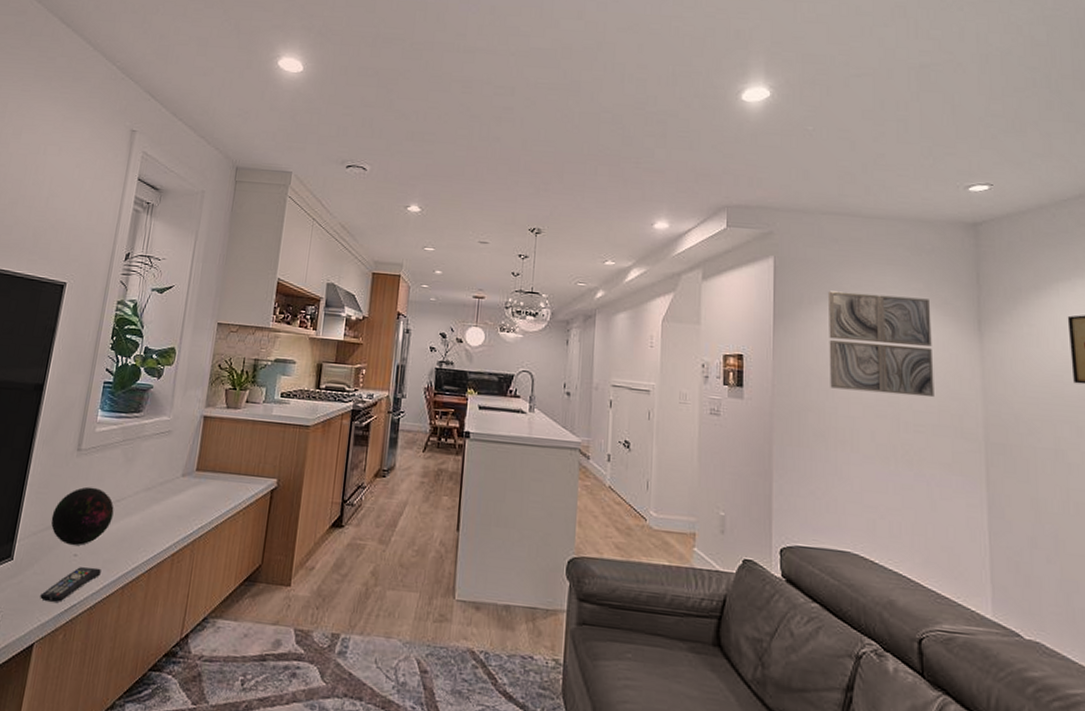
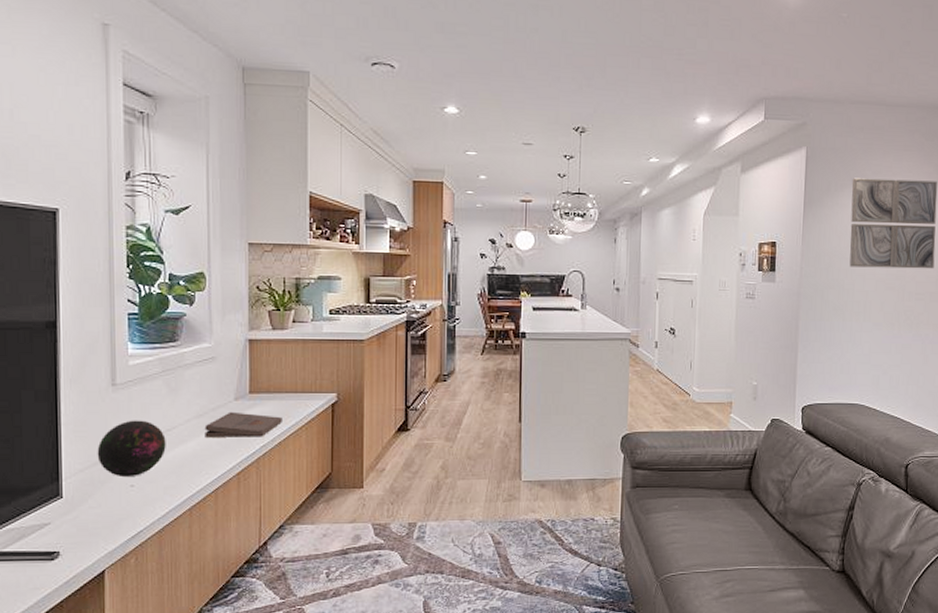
remote control: present [40,567,101,602] -> none [101,495,164,531]
pizza box: none [149,487,223,518] -> present [204,411,282,437]

